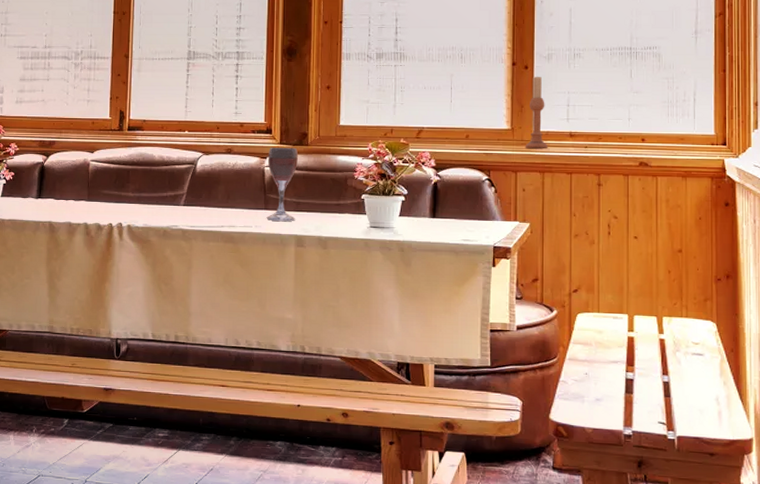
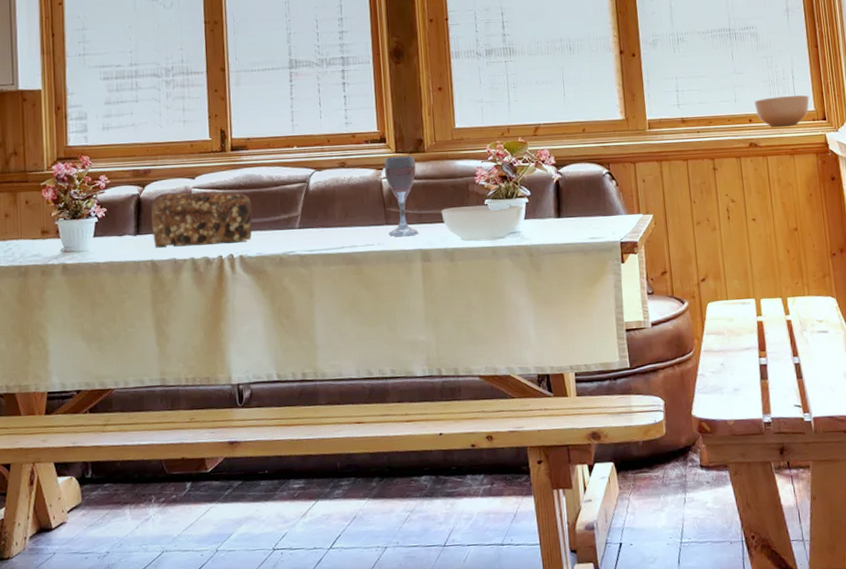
bread loaf: none [51,163,143,213] -> present [150,191,252,248]
bowl: none [318,199,398,233] -> present [441,205,523,242]
candlestick: present [525,76,549,149] -> none [640,63,663,139]
bowl: none [649,118,710,149] -> present [754,95,810,128]

